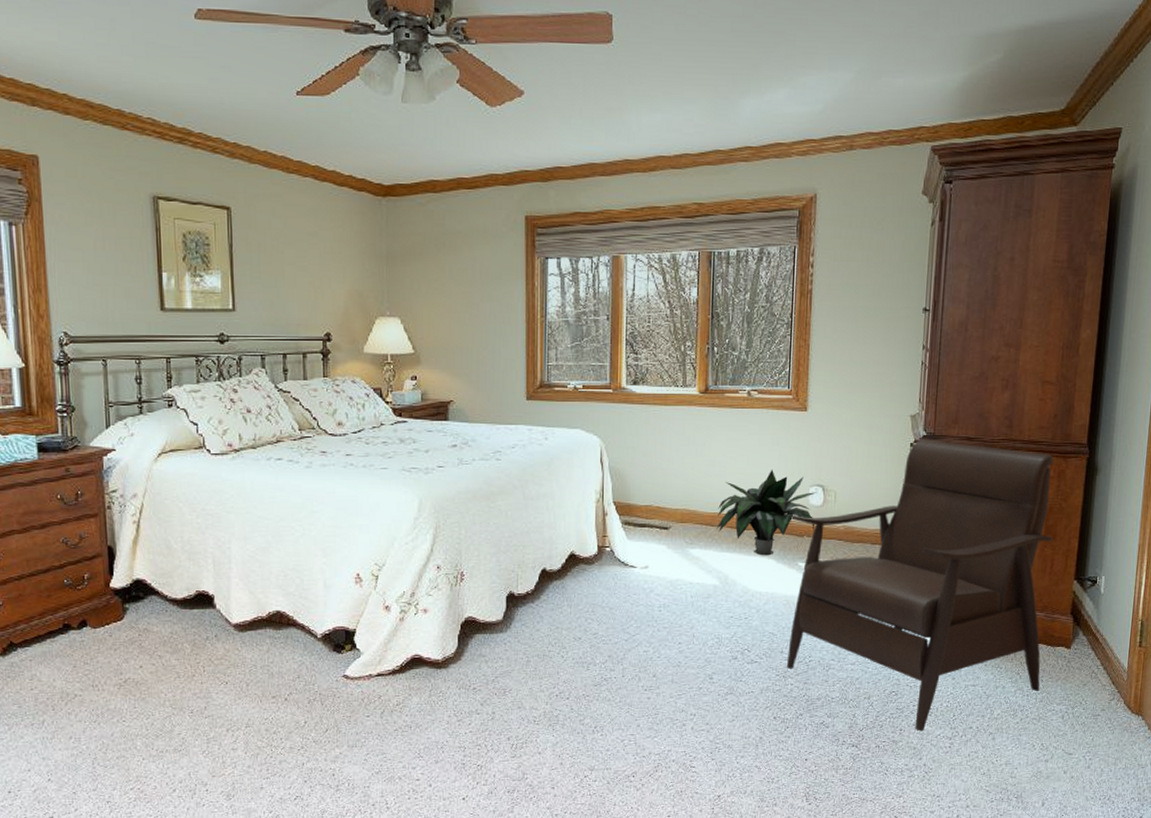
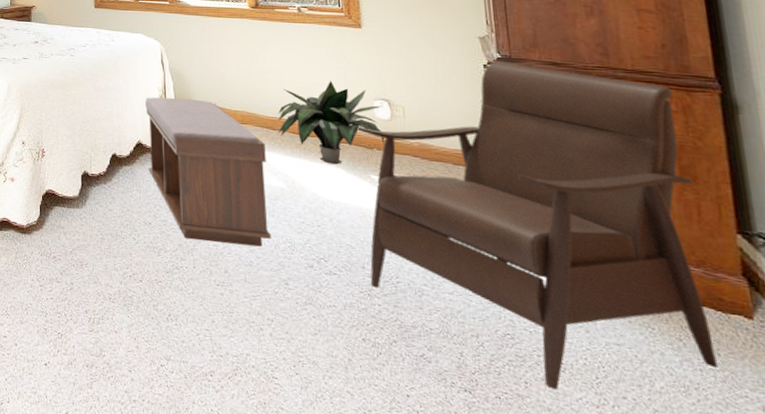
bench: none [581,500,703,649] -> present [145,97,272,247]

